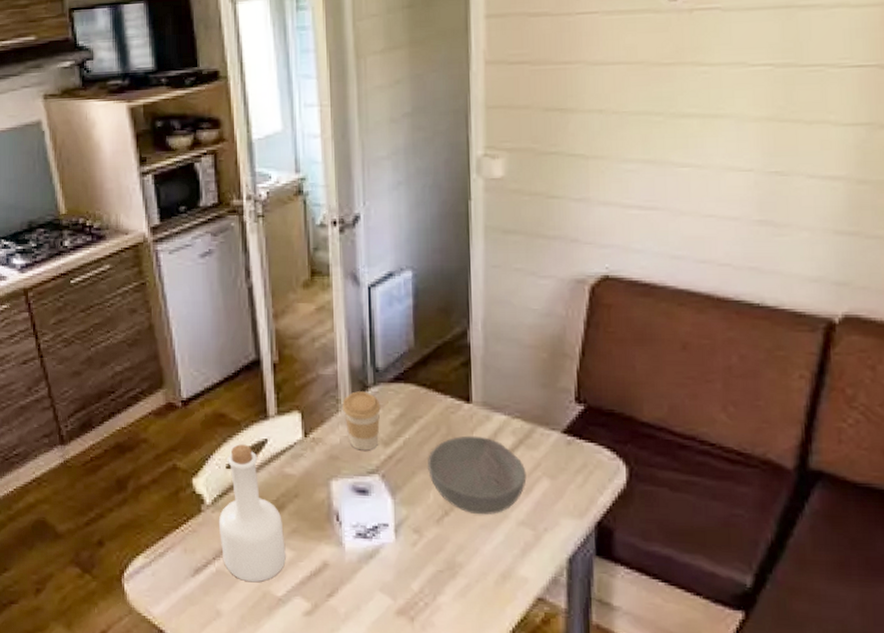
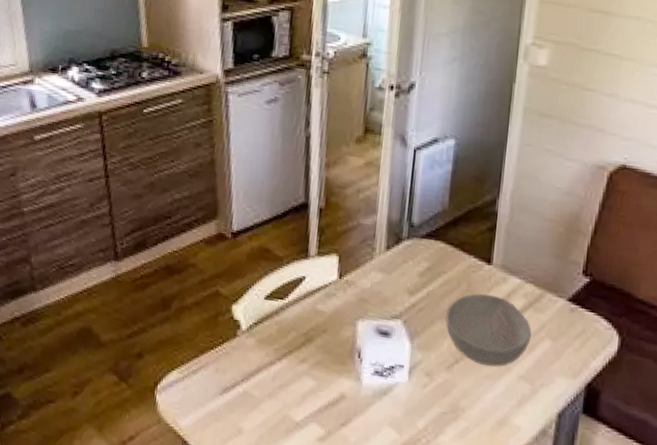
bottle: present [218,444,286,583] -> none [250,278,309,406]
coffee cup: present [342,391,381,451] -> none [377,242,411,298]

